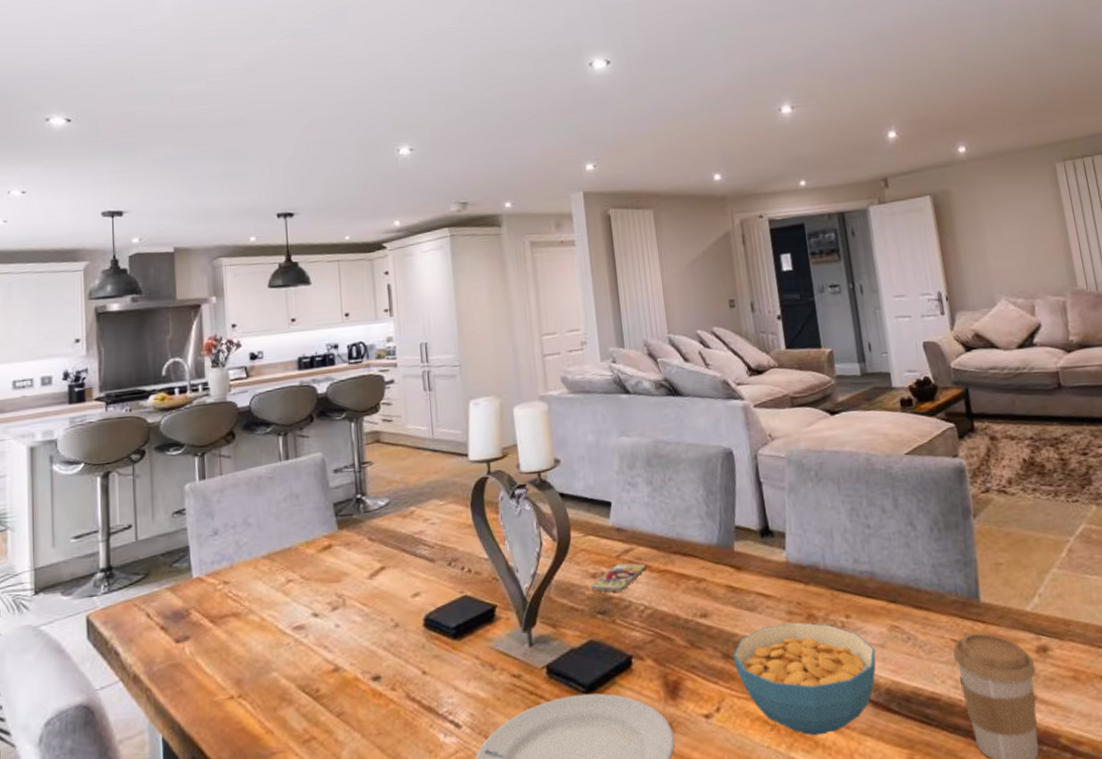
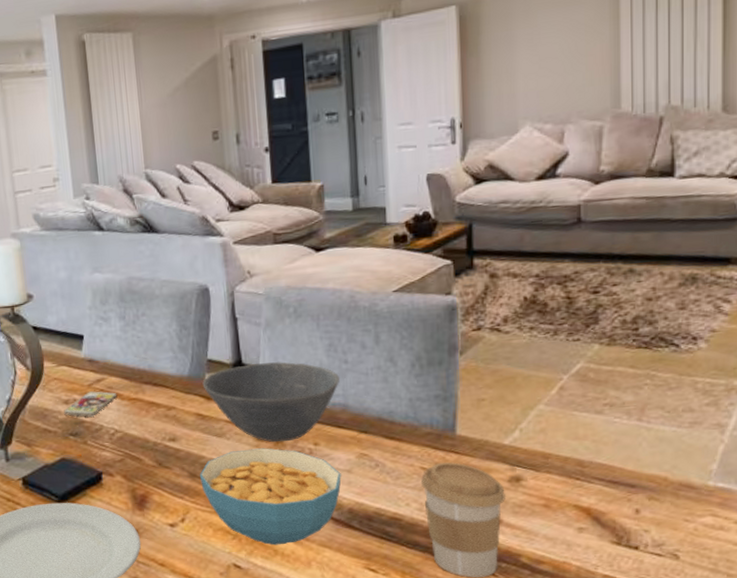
bowl: none [731,527,864,616] -> present [202,362,339,443]

